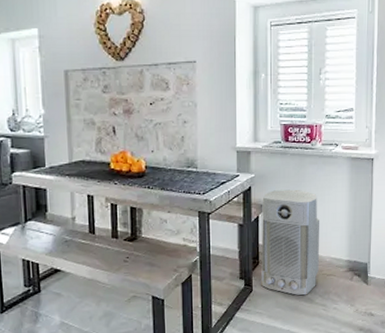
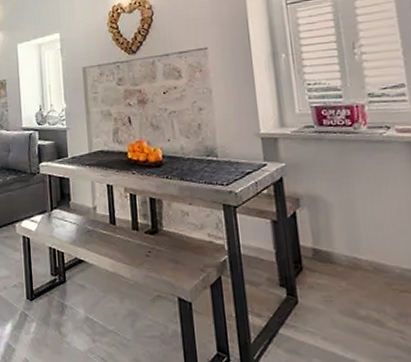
air purifier: present [261,189,320,296] -> none [298,181,387,316]

